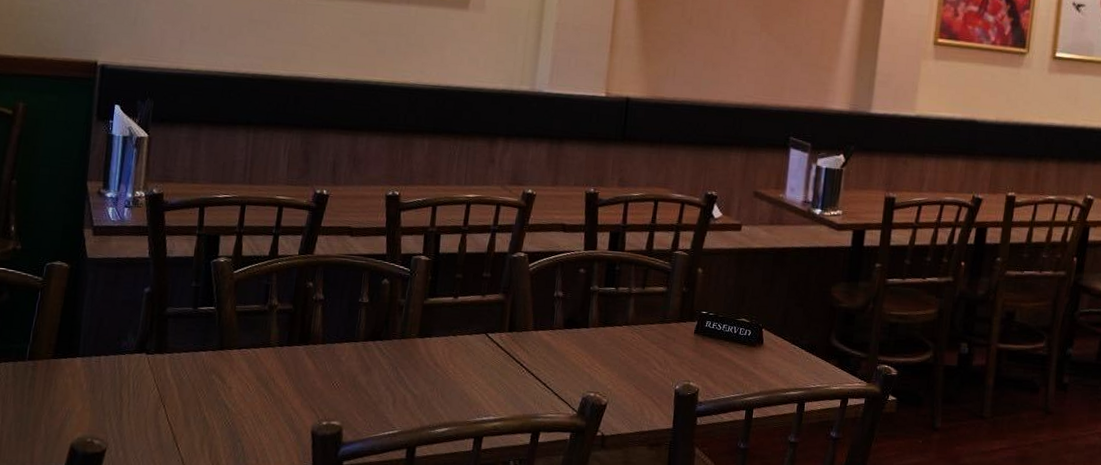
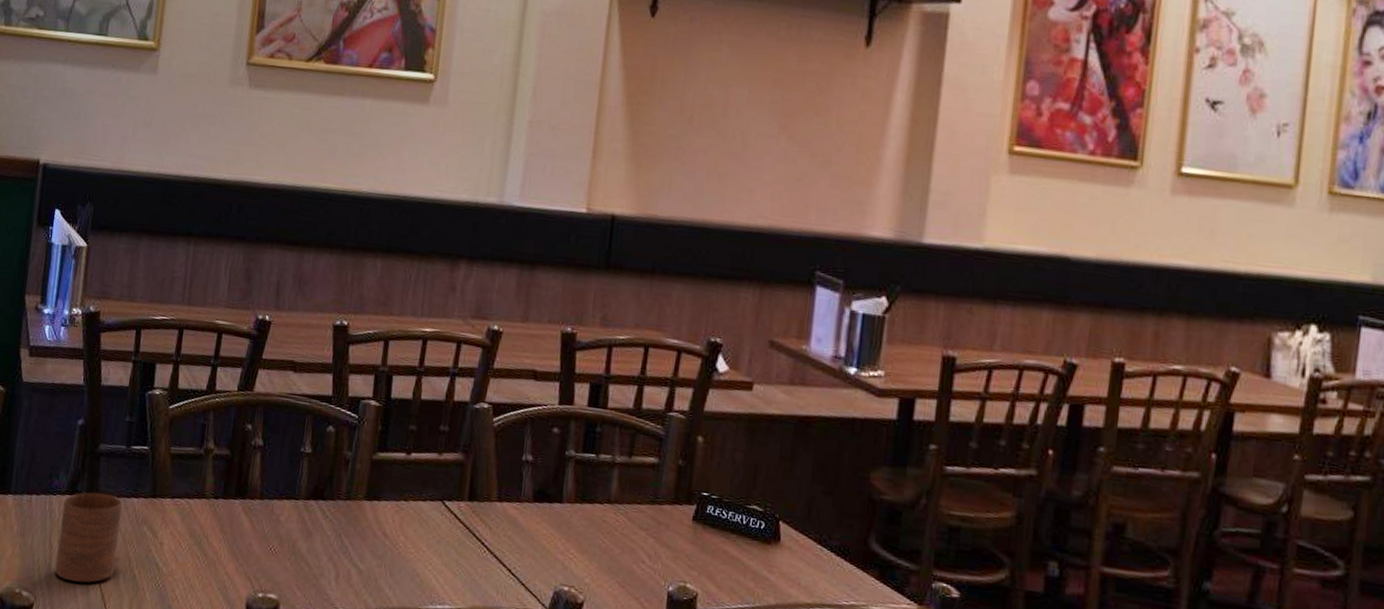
cup: none [126,349,191,428] -> present [55,492,123,583]

